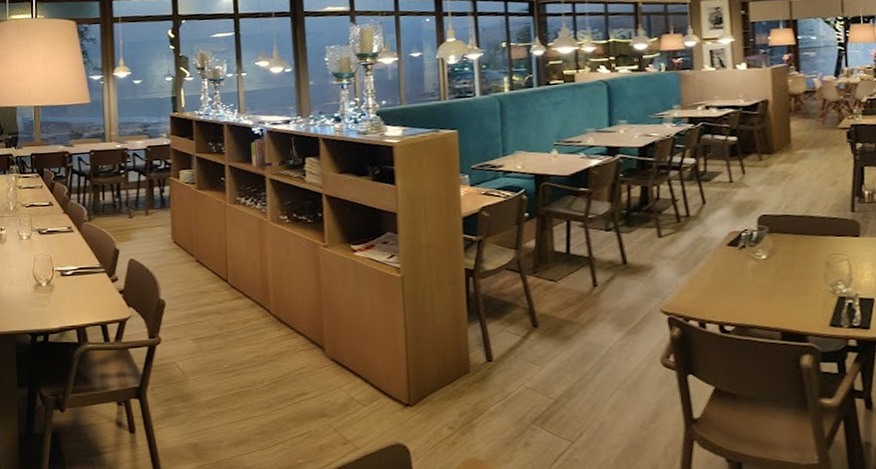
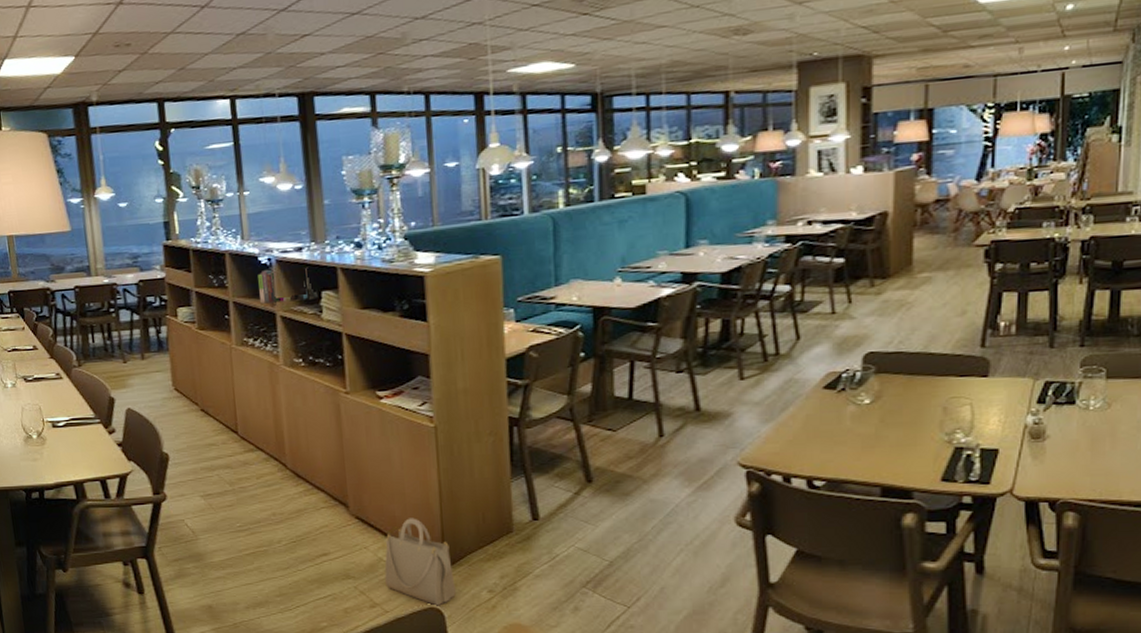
handbag: none [356,359,420,443] -> present [384,518,456,606]

